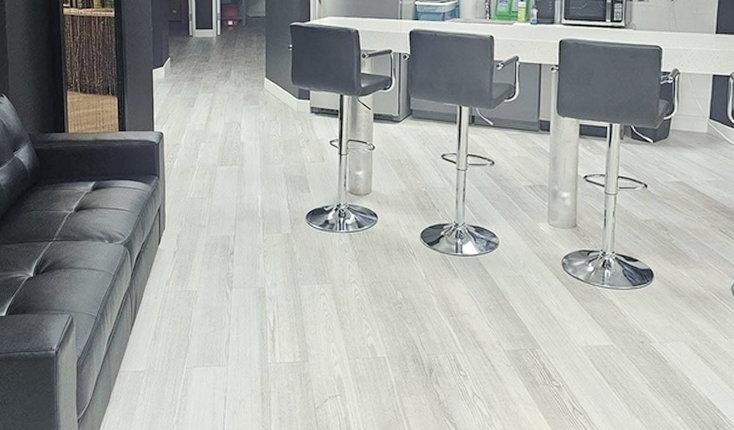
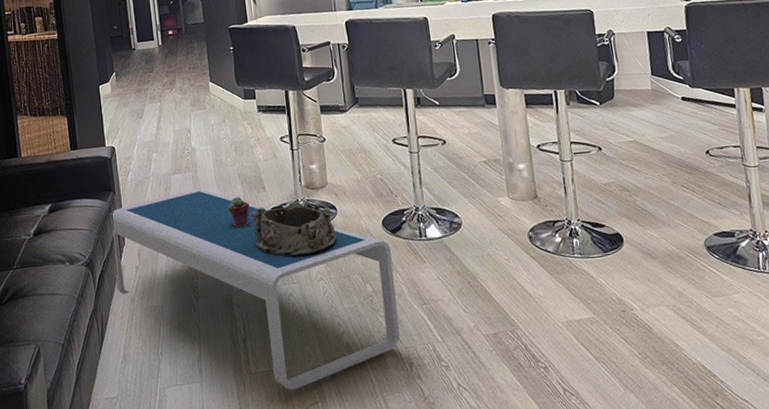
coffee table: none [152,182,426,382] -> present [110,188,400,390]
potted succulent: none [269,195,292,223] -> present [227,197,250,227]
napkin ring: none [293,204,374,259] -> present [251,200,337,258]

